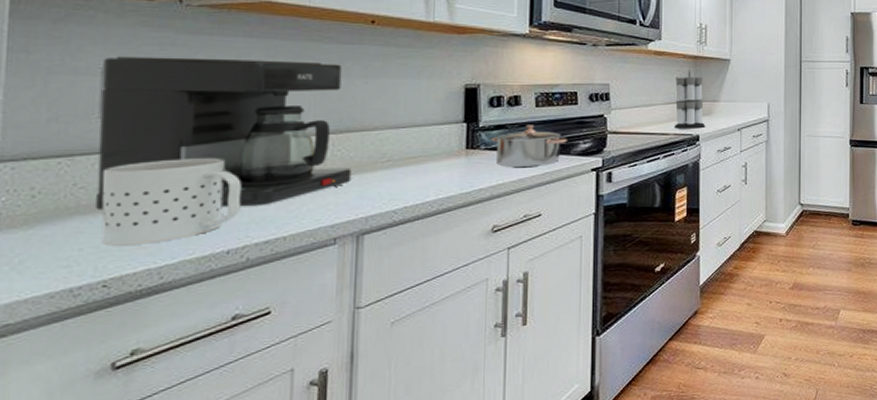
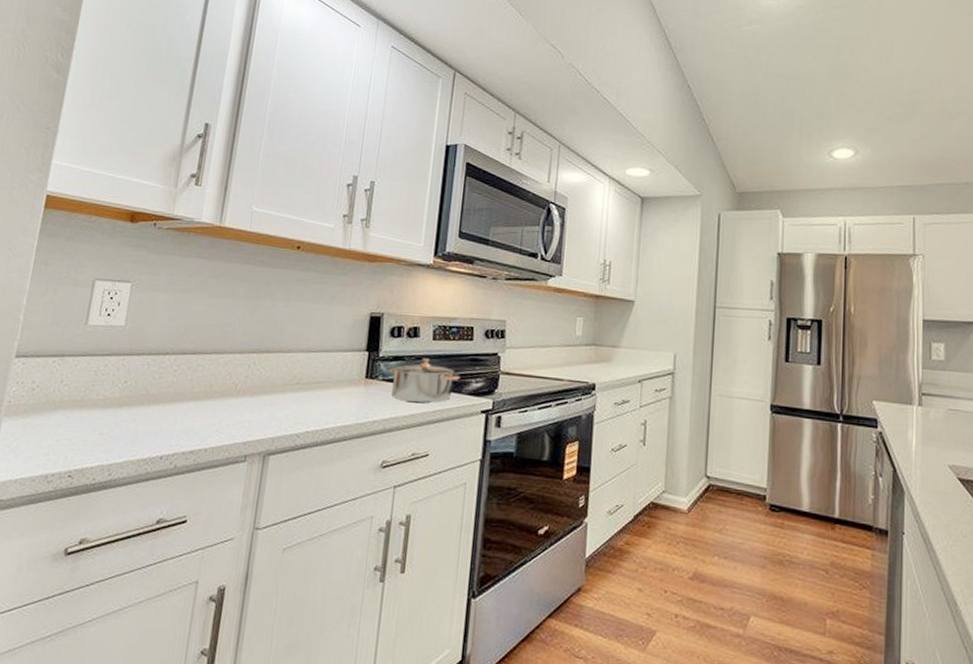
coffee maker: present [94,56,352,210] -> none [72,271,269,417]
mug: present [101,158,242,246] -> none [72,366,179,442]
spice rack: present [674,70,705,129] -> none [568,310,603,377]

